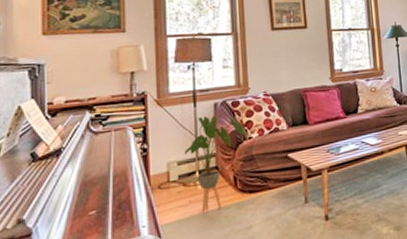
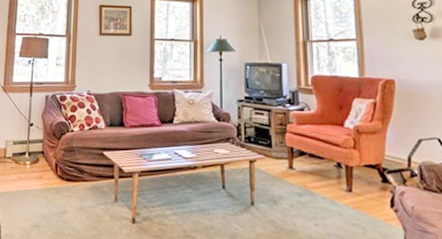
house plant: present [184,115,246,214] -> none [18,106,69,191]

